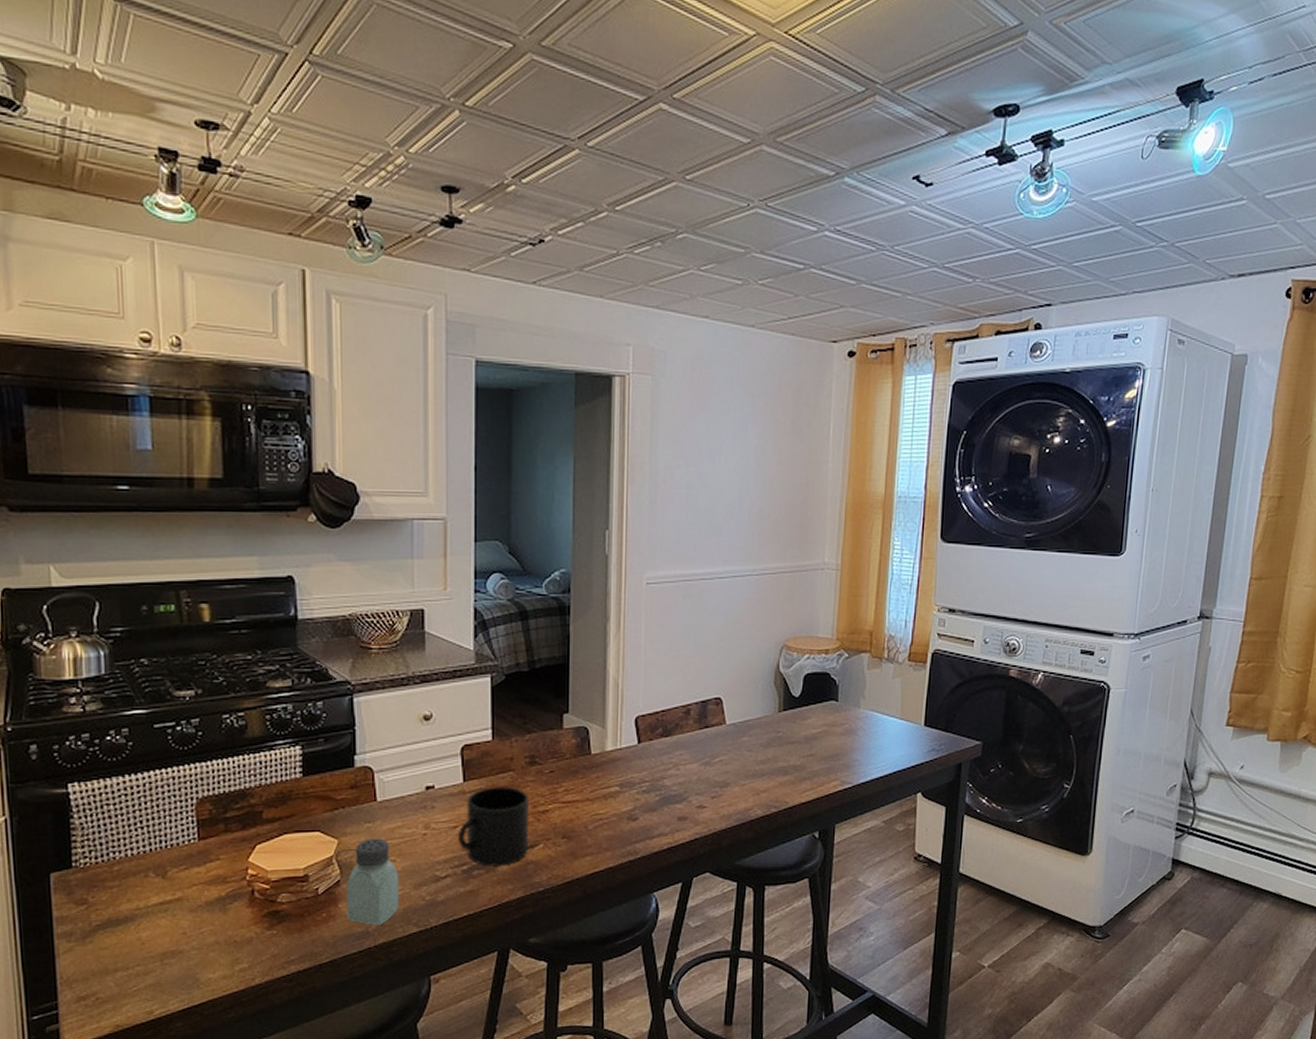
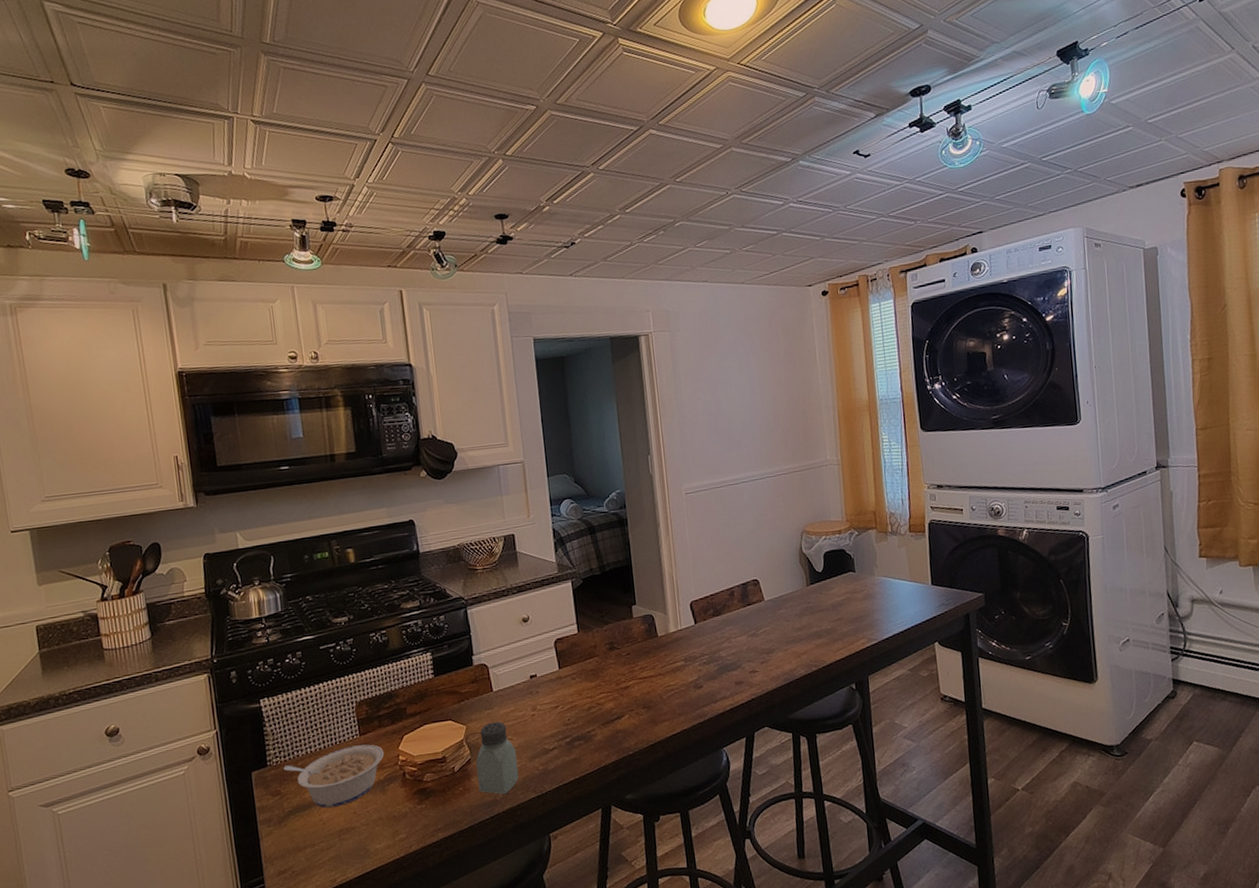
legume: none [93,851,229,925] -> present [283,744,385,808]
mug: present [457,786,528,866] -> none [559,669,617,737]

